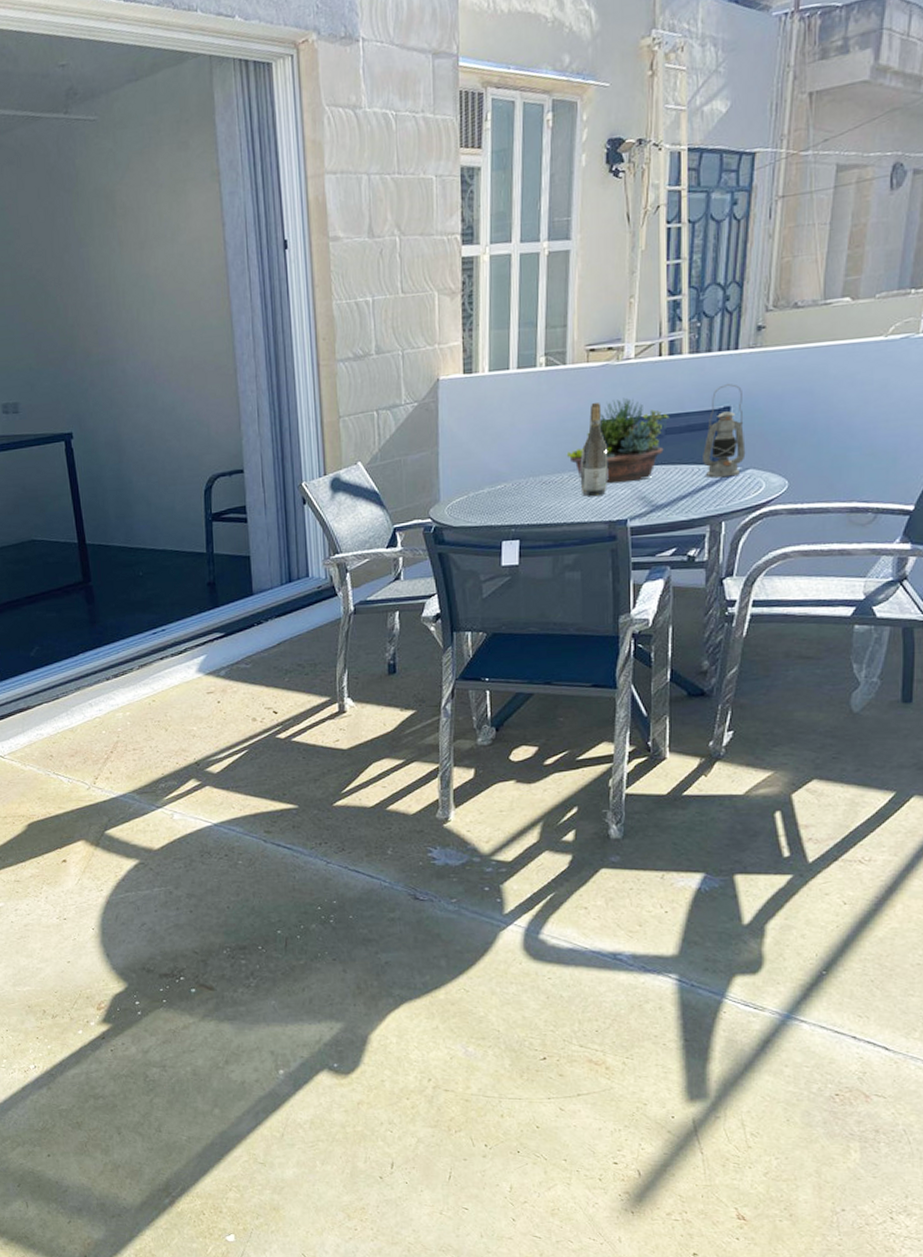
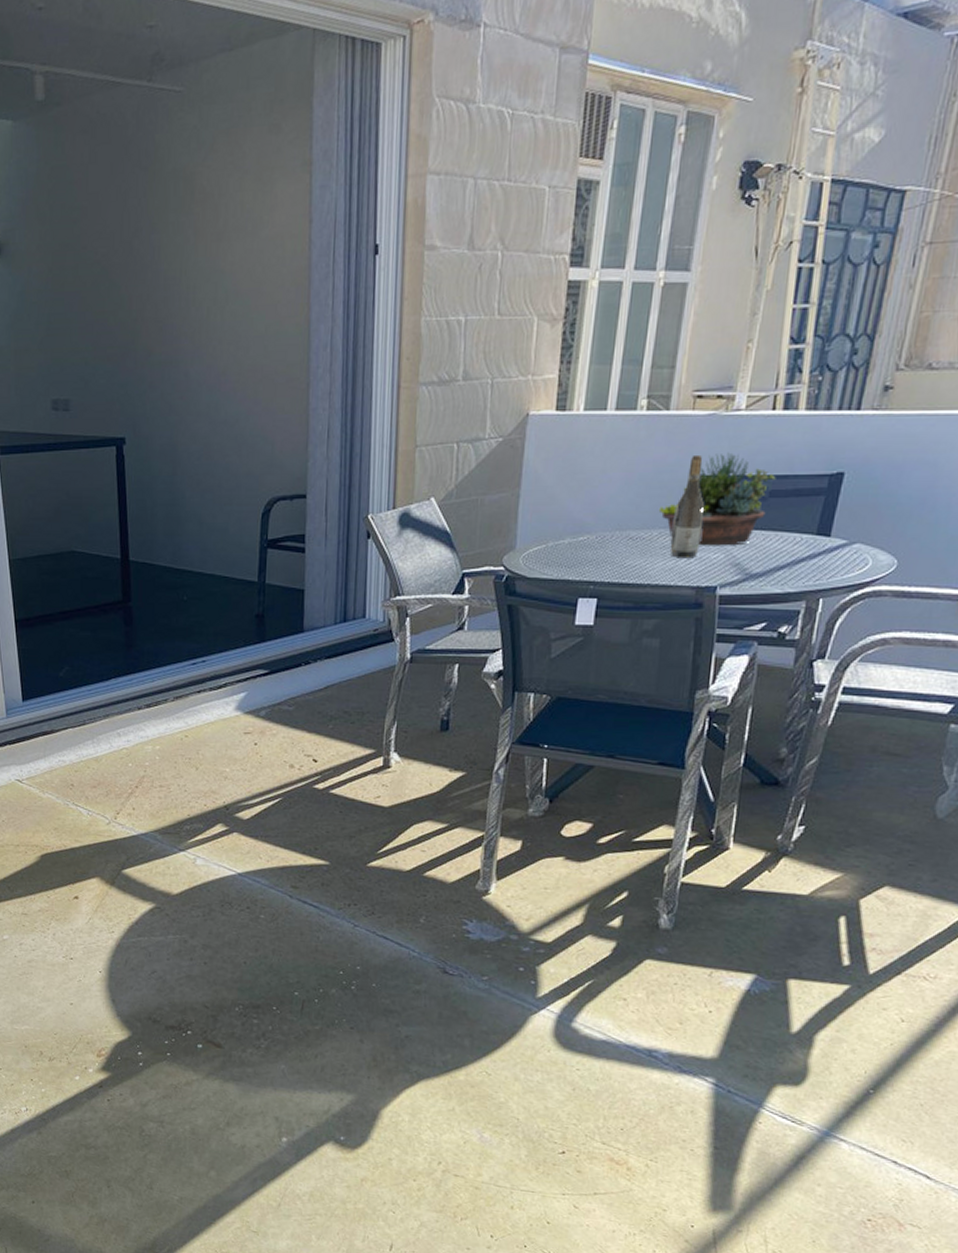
lantern: present [703,384,746,478] -> none [807,448,860,550]

